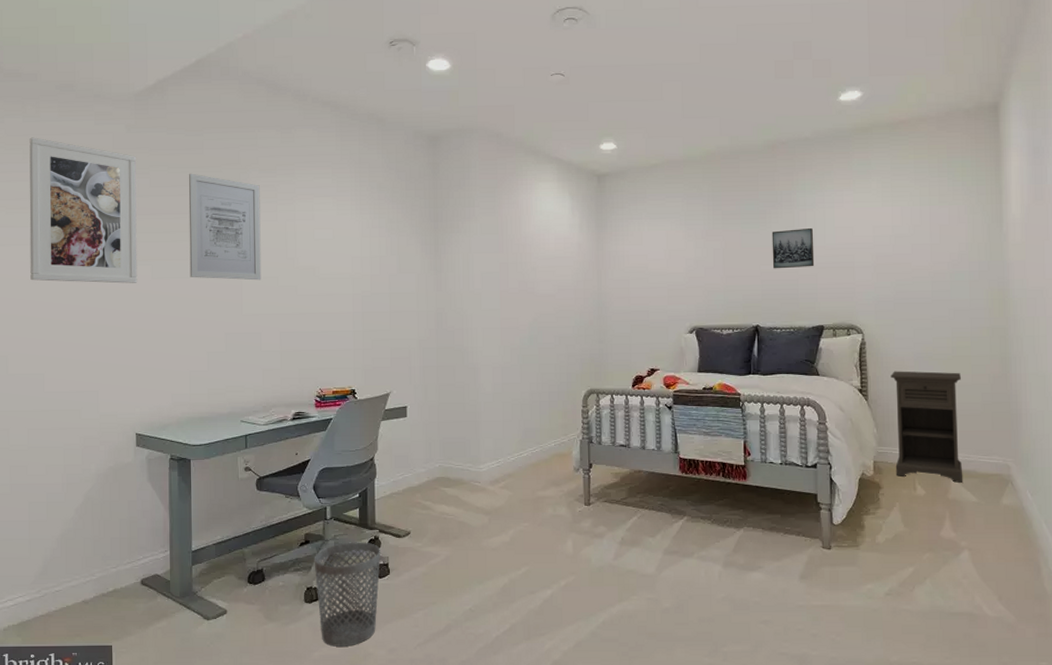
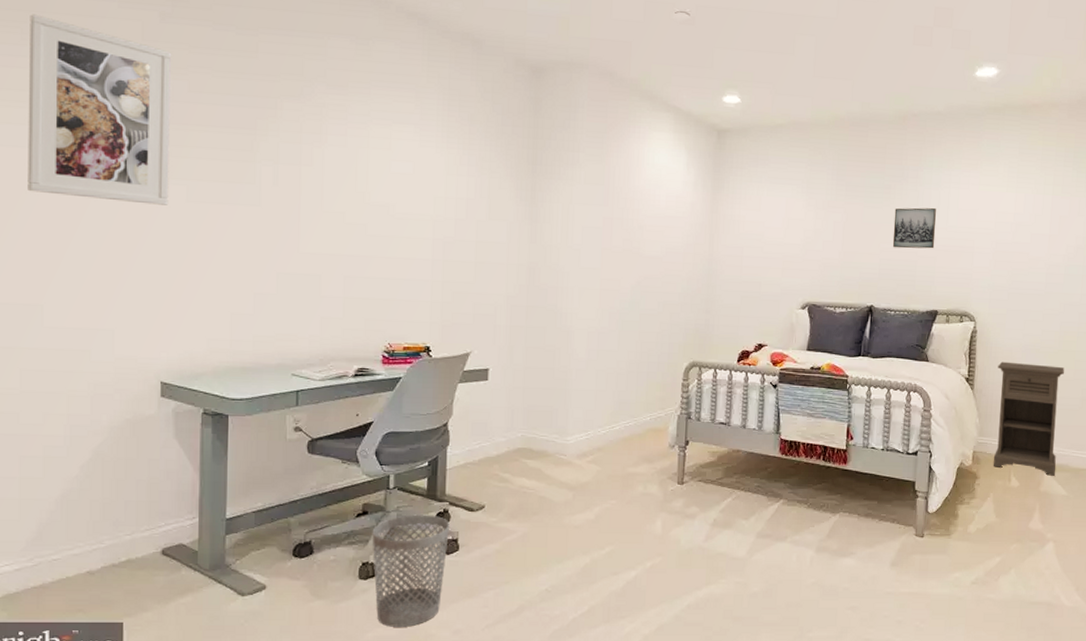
wall art: present [188,173,262,281] -> none [235,80,327,214]

